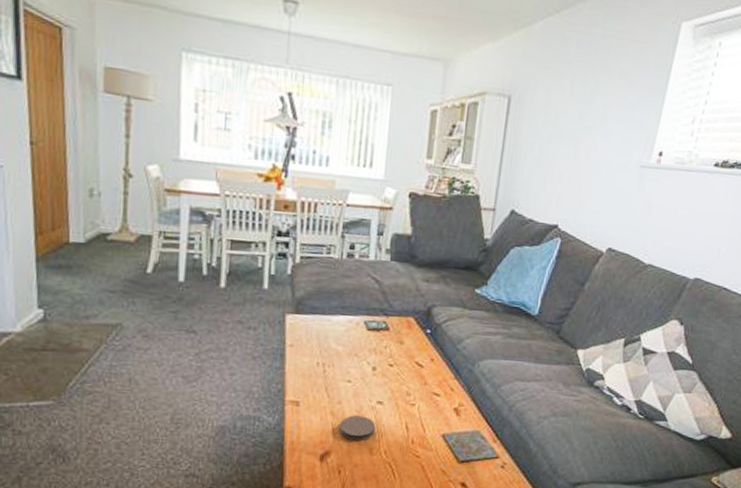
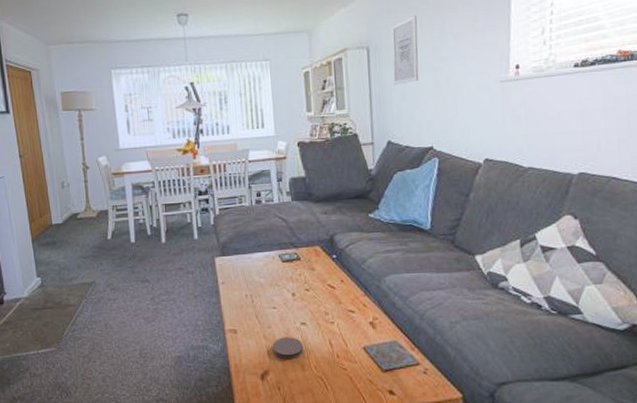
wall art: none [529,71,570,149] -> present [391,16,419,85]

